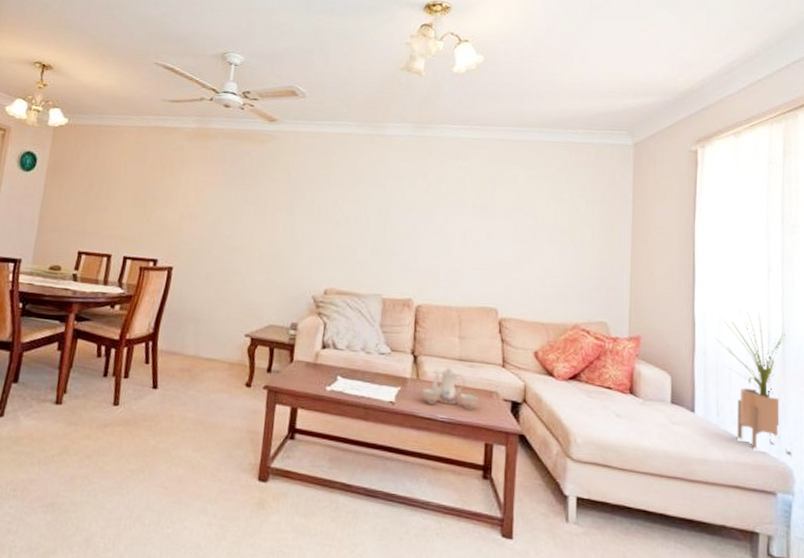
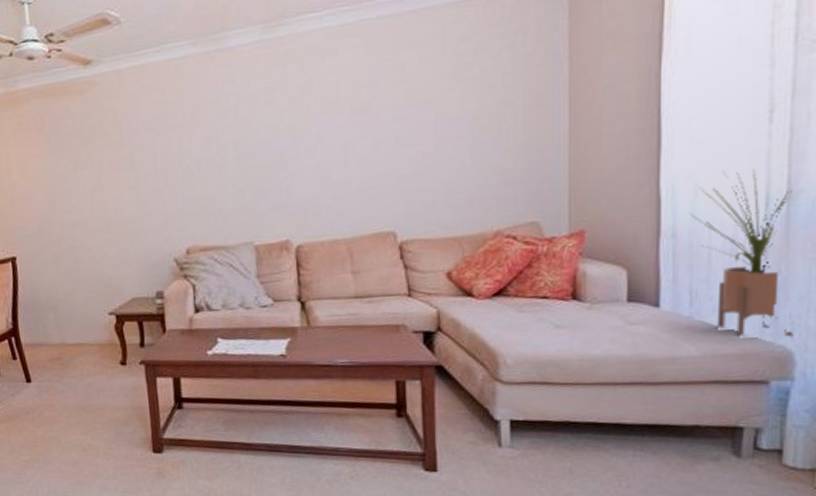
tea set: present [418,367,481,410] -> none [312,307,386,350]

